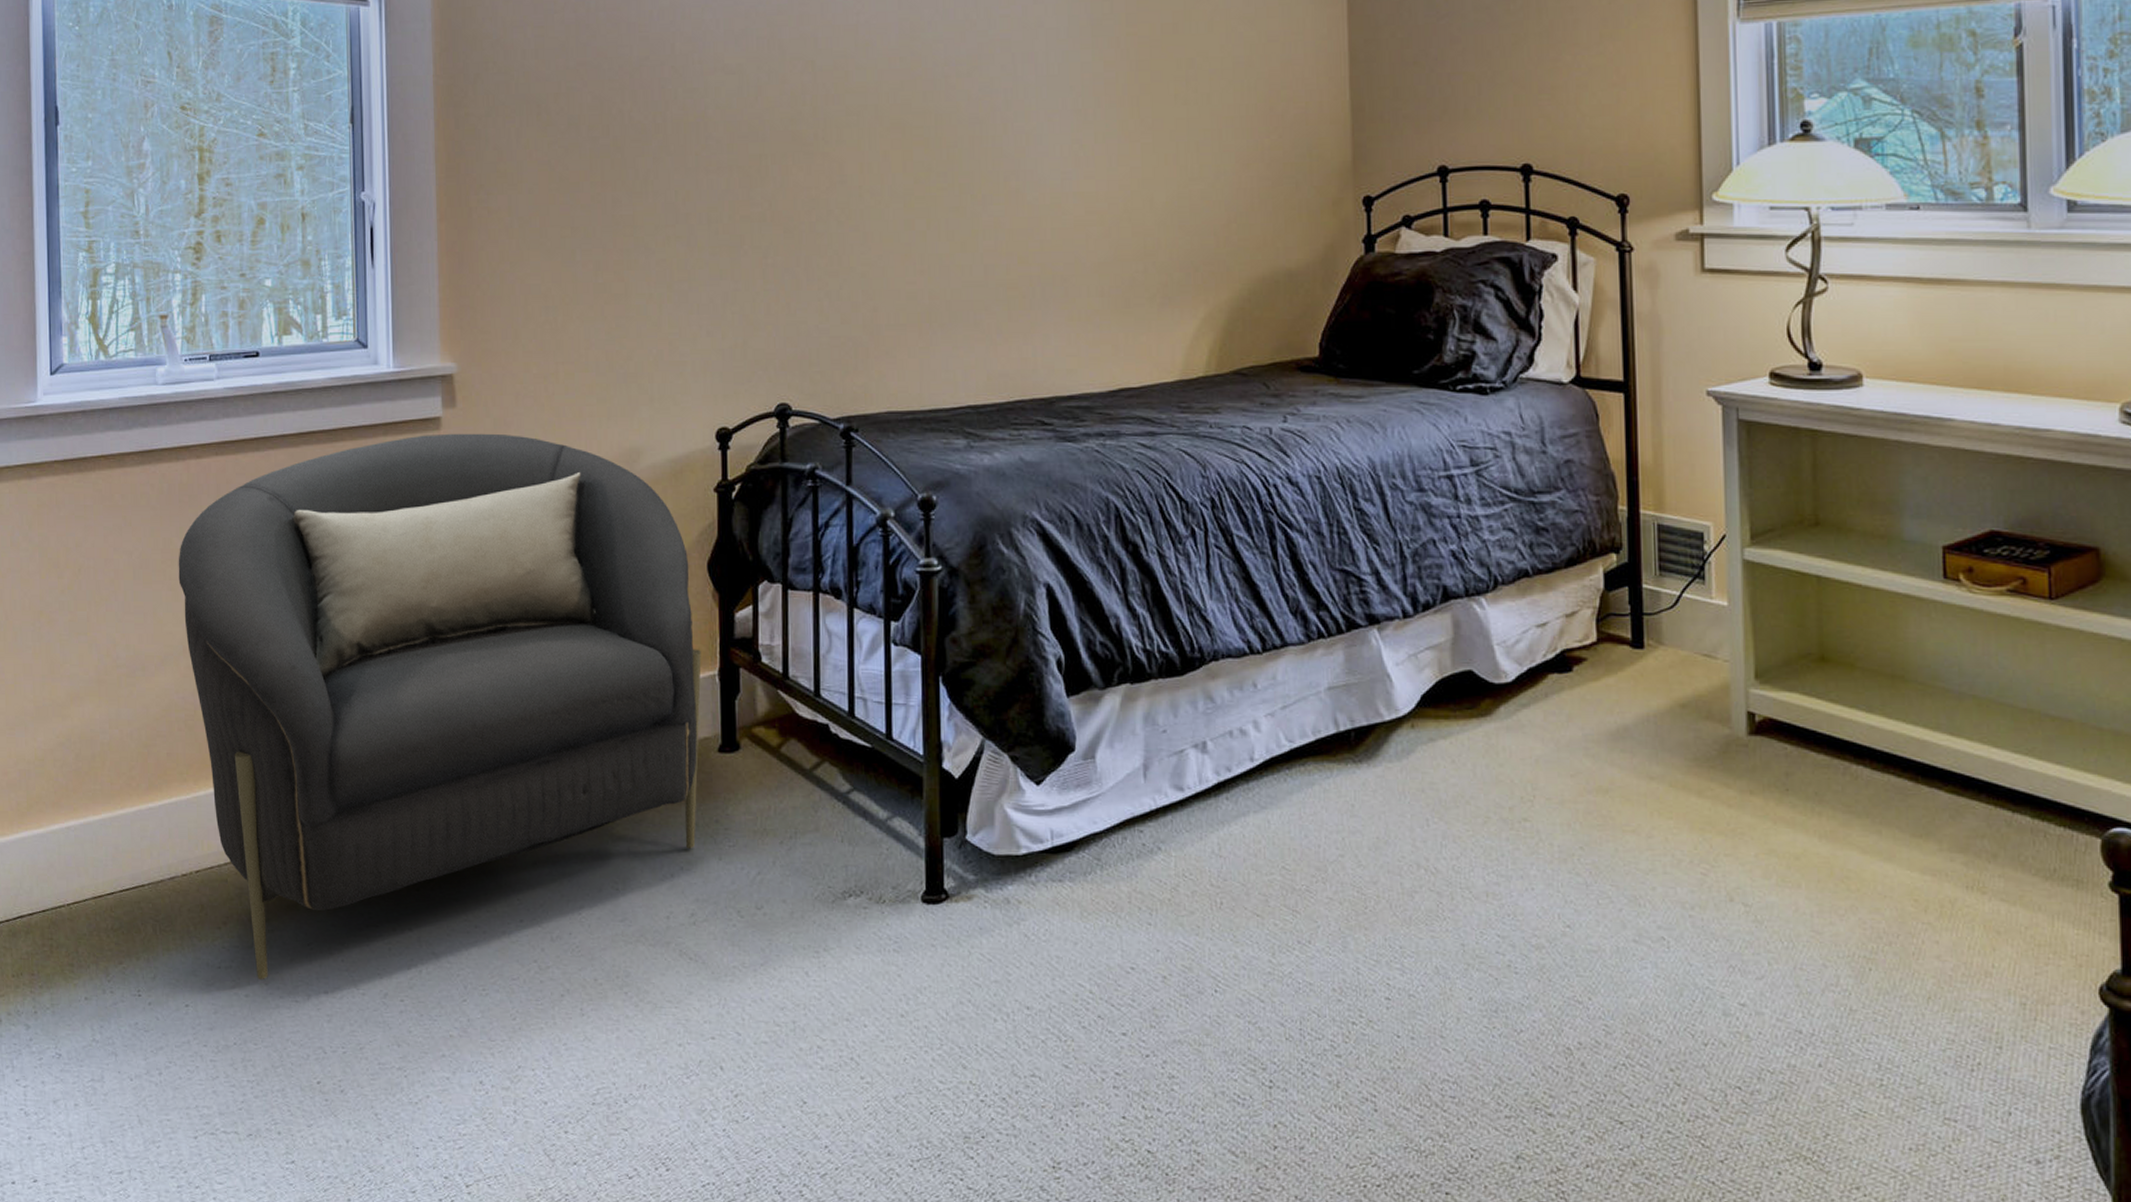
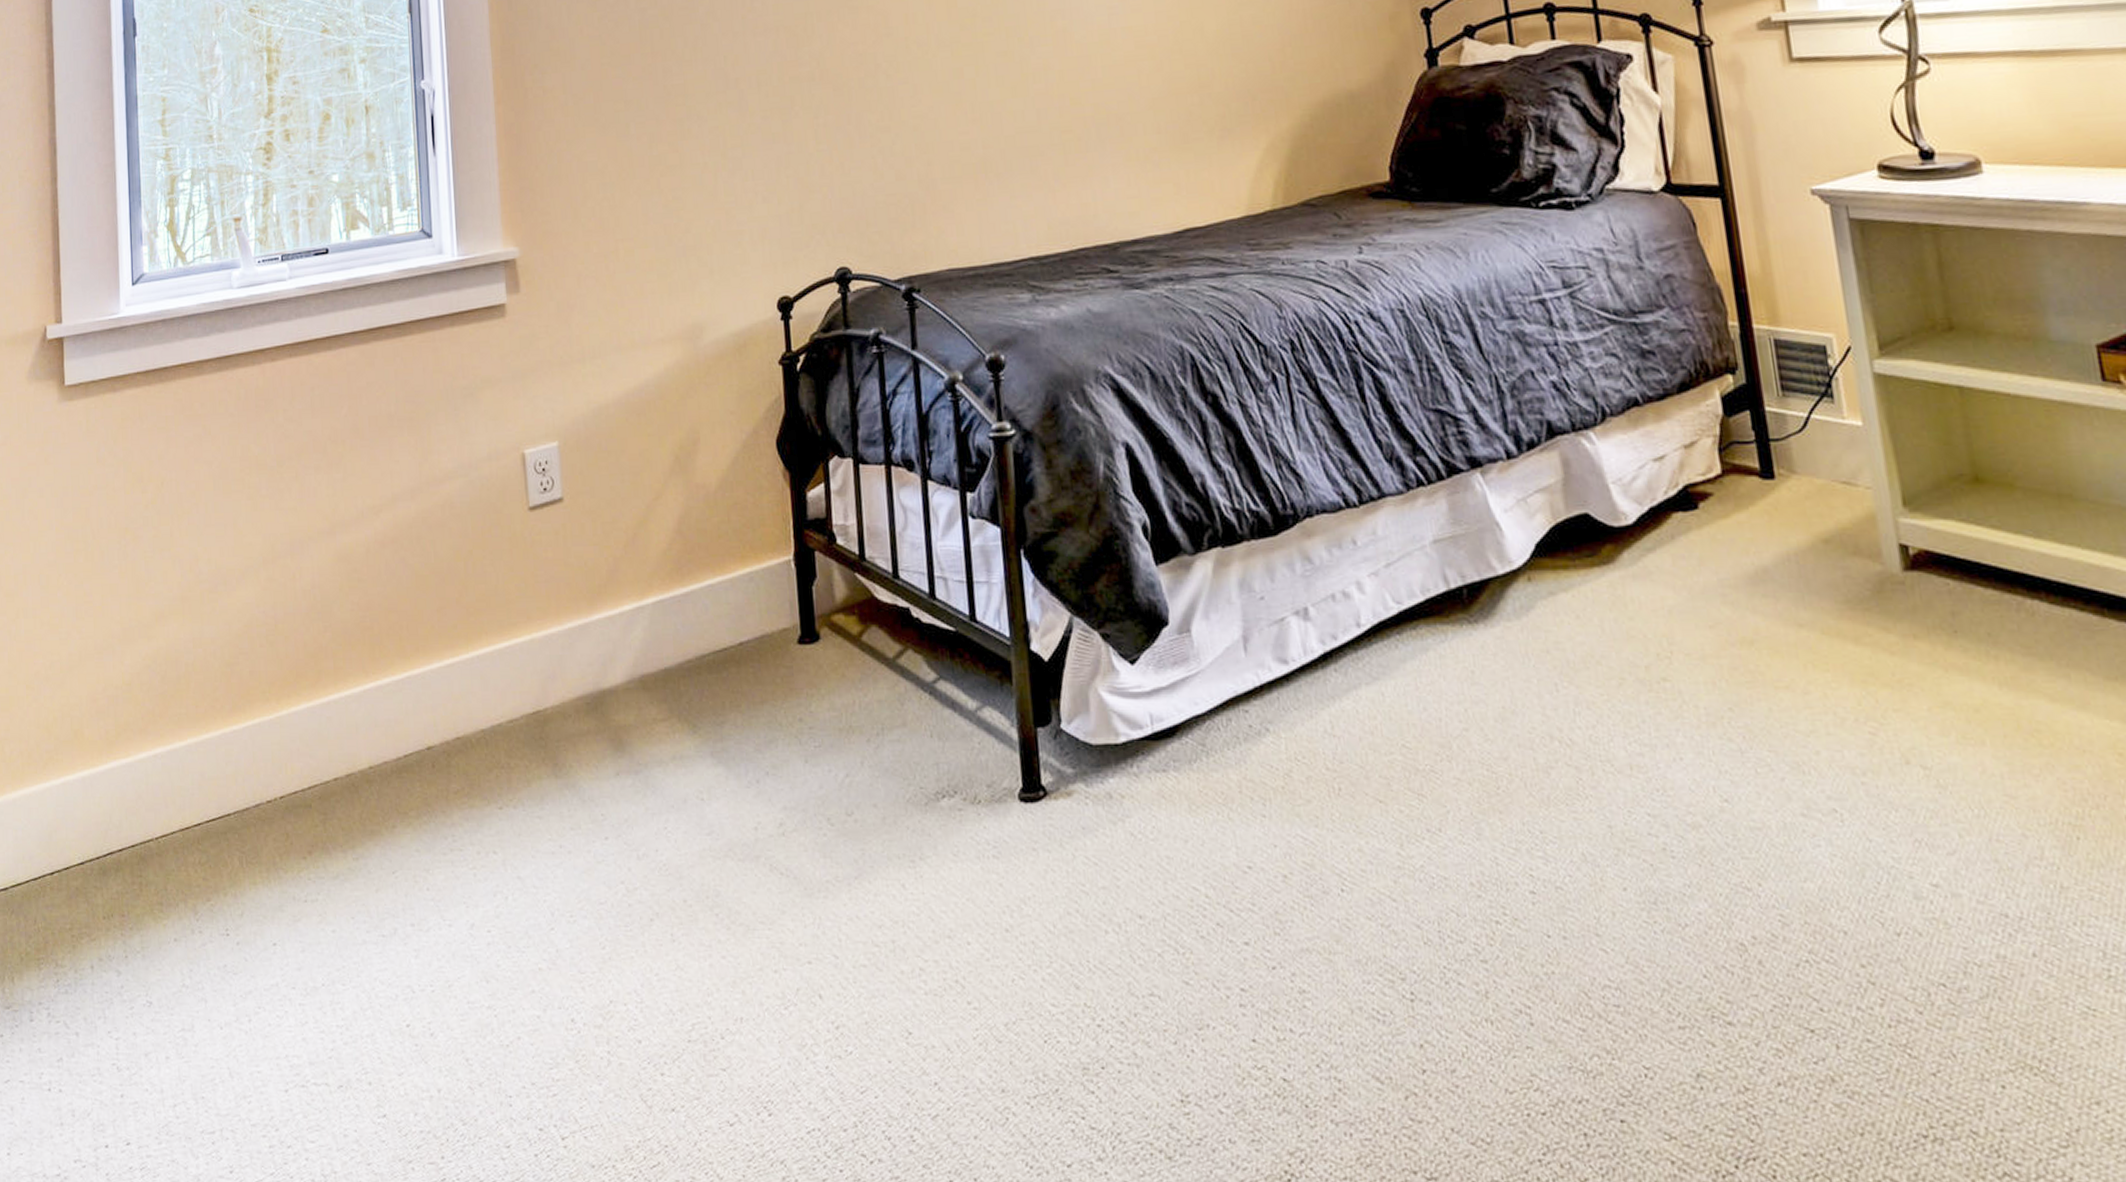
armchair: present [178,433,701,981] -> none [256,317,780,914]

